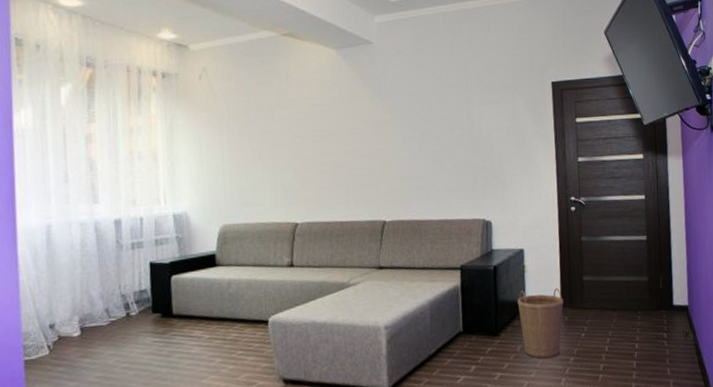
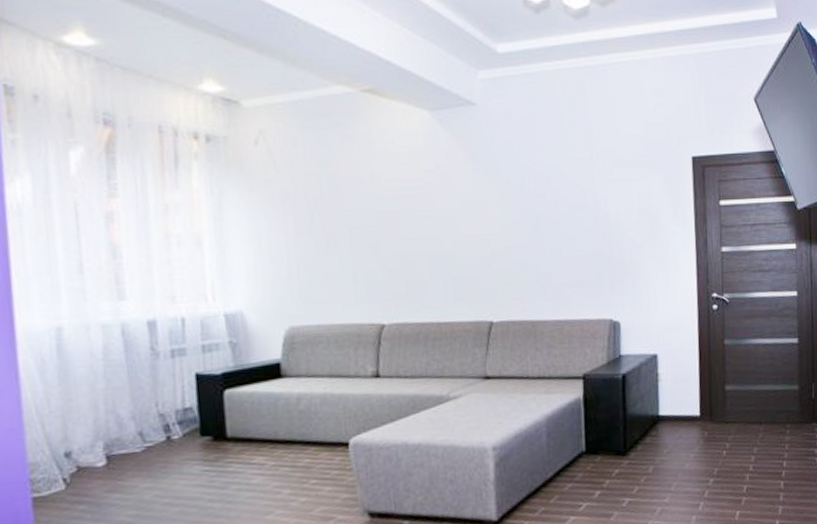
basket: present [517,288,564,359] -> none [649,399,703,481]

